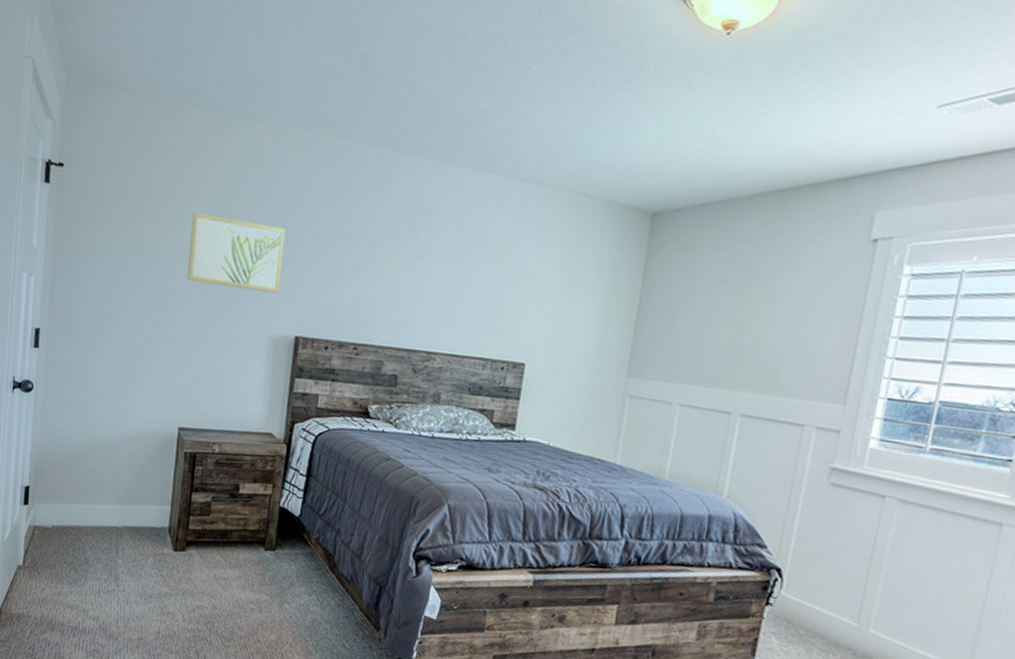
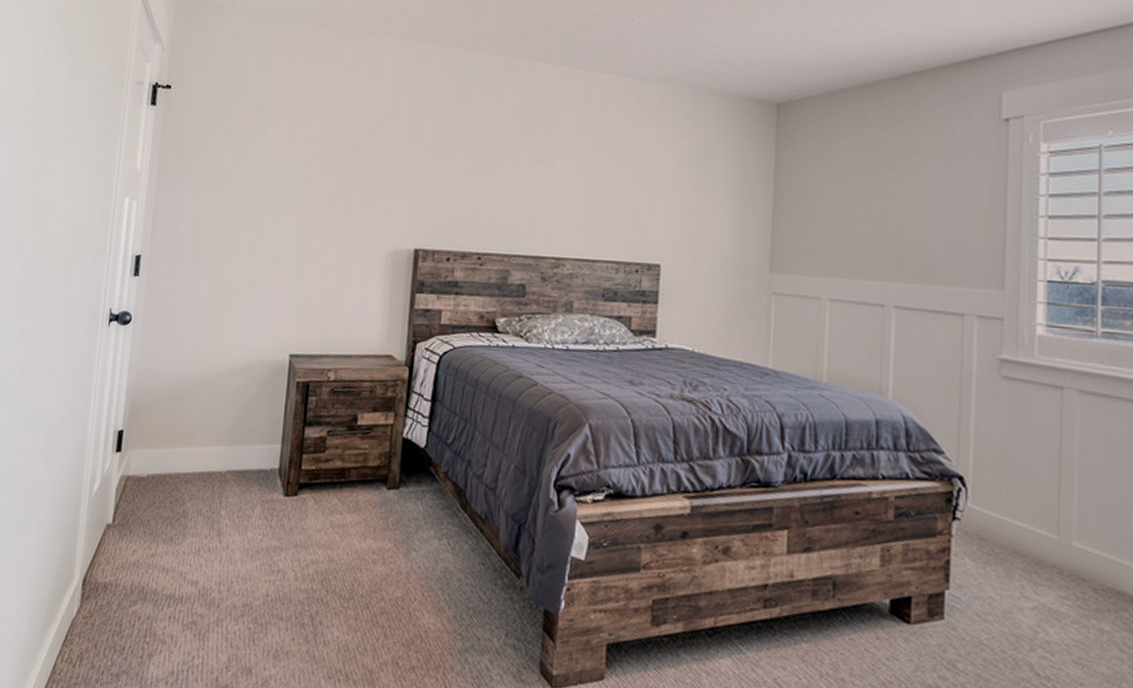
wall art: present [187,211,285,293] -> none [299,126,401,205]

